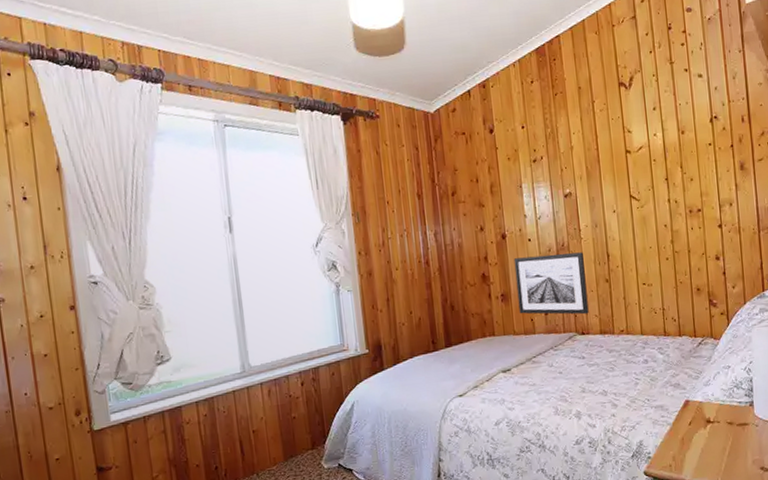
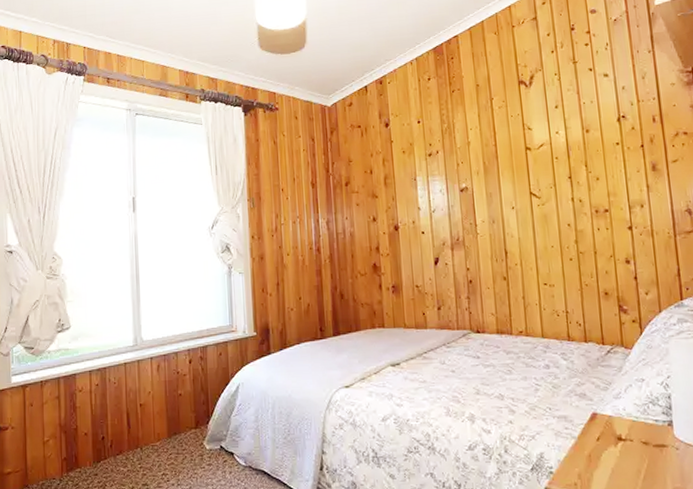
wall art: present [514,252,589,315] -> none [406,247,485,312]

